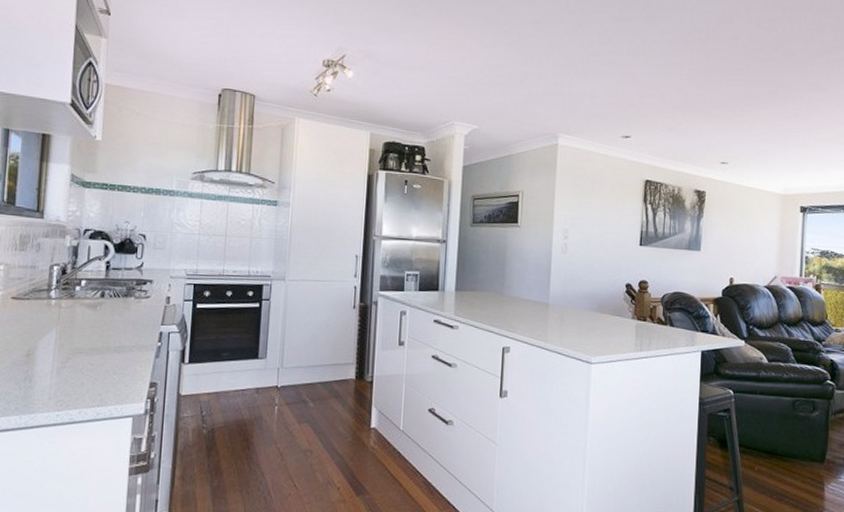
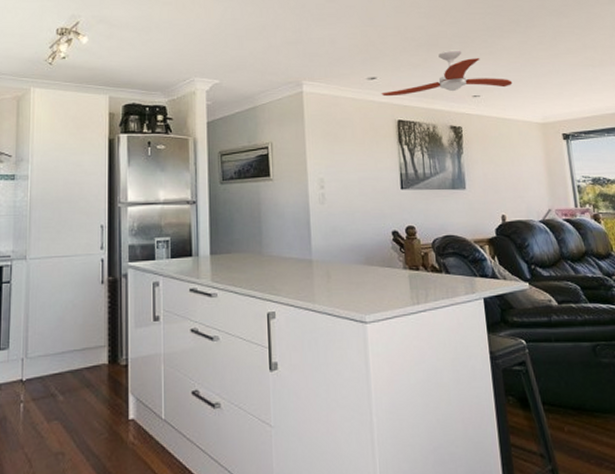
ceiling fan: none [633,115,761,157] -> present [381,50,513,97]

